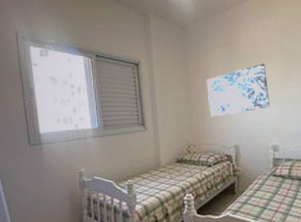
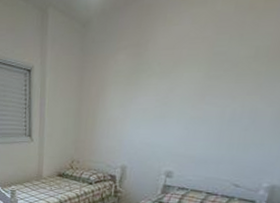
wall art: present [206,63,270,117] -> none [100,70,181,134]

